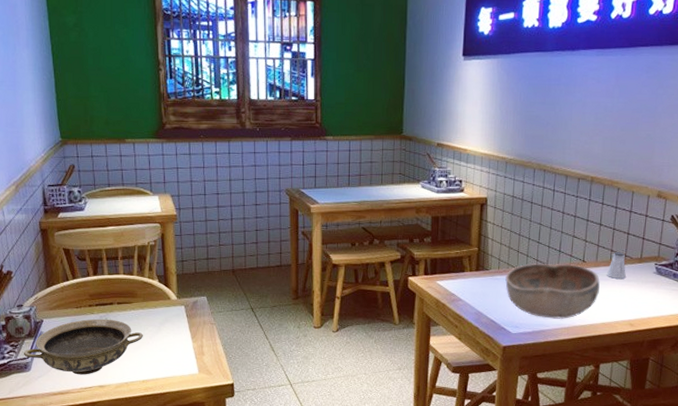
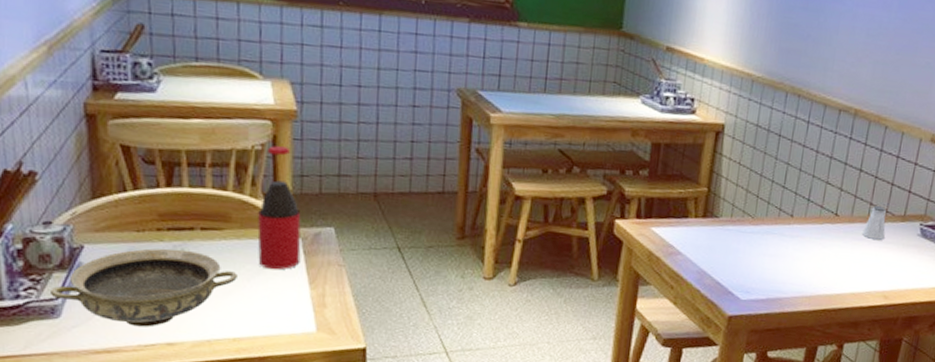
bottle: none [155,241,185,330] -> present [257,146,301,270]
bowl: present [505,263,600,319] -> none [738,213,854,286]

